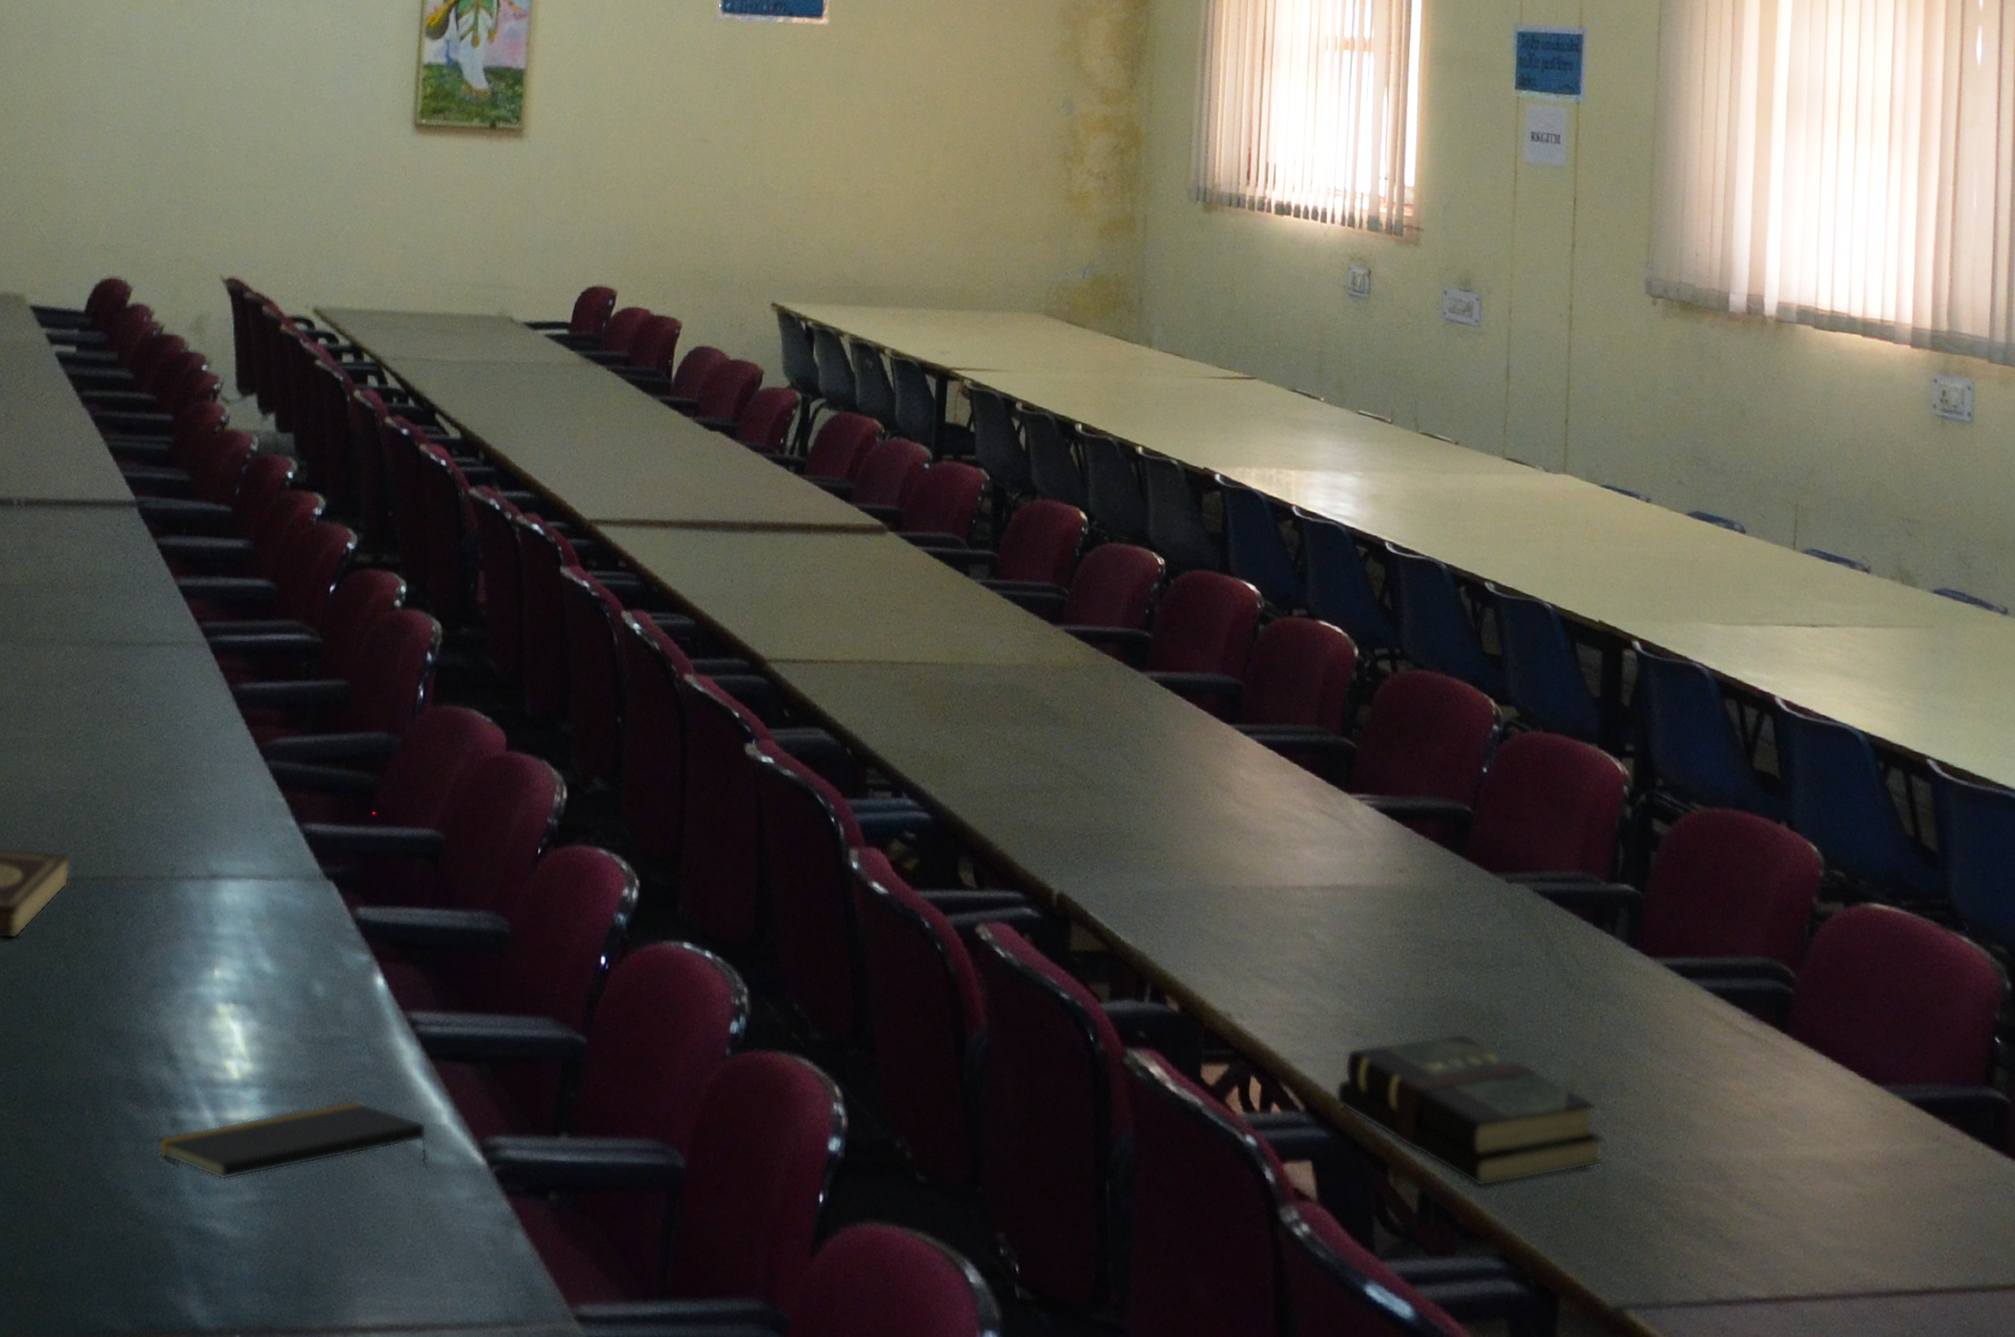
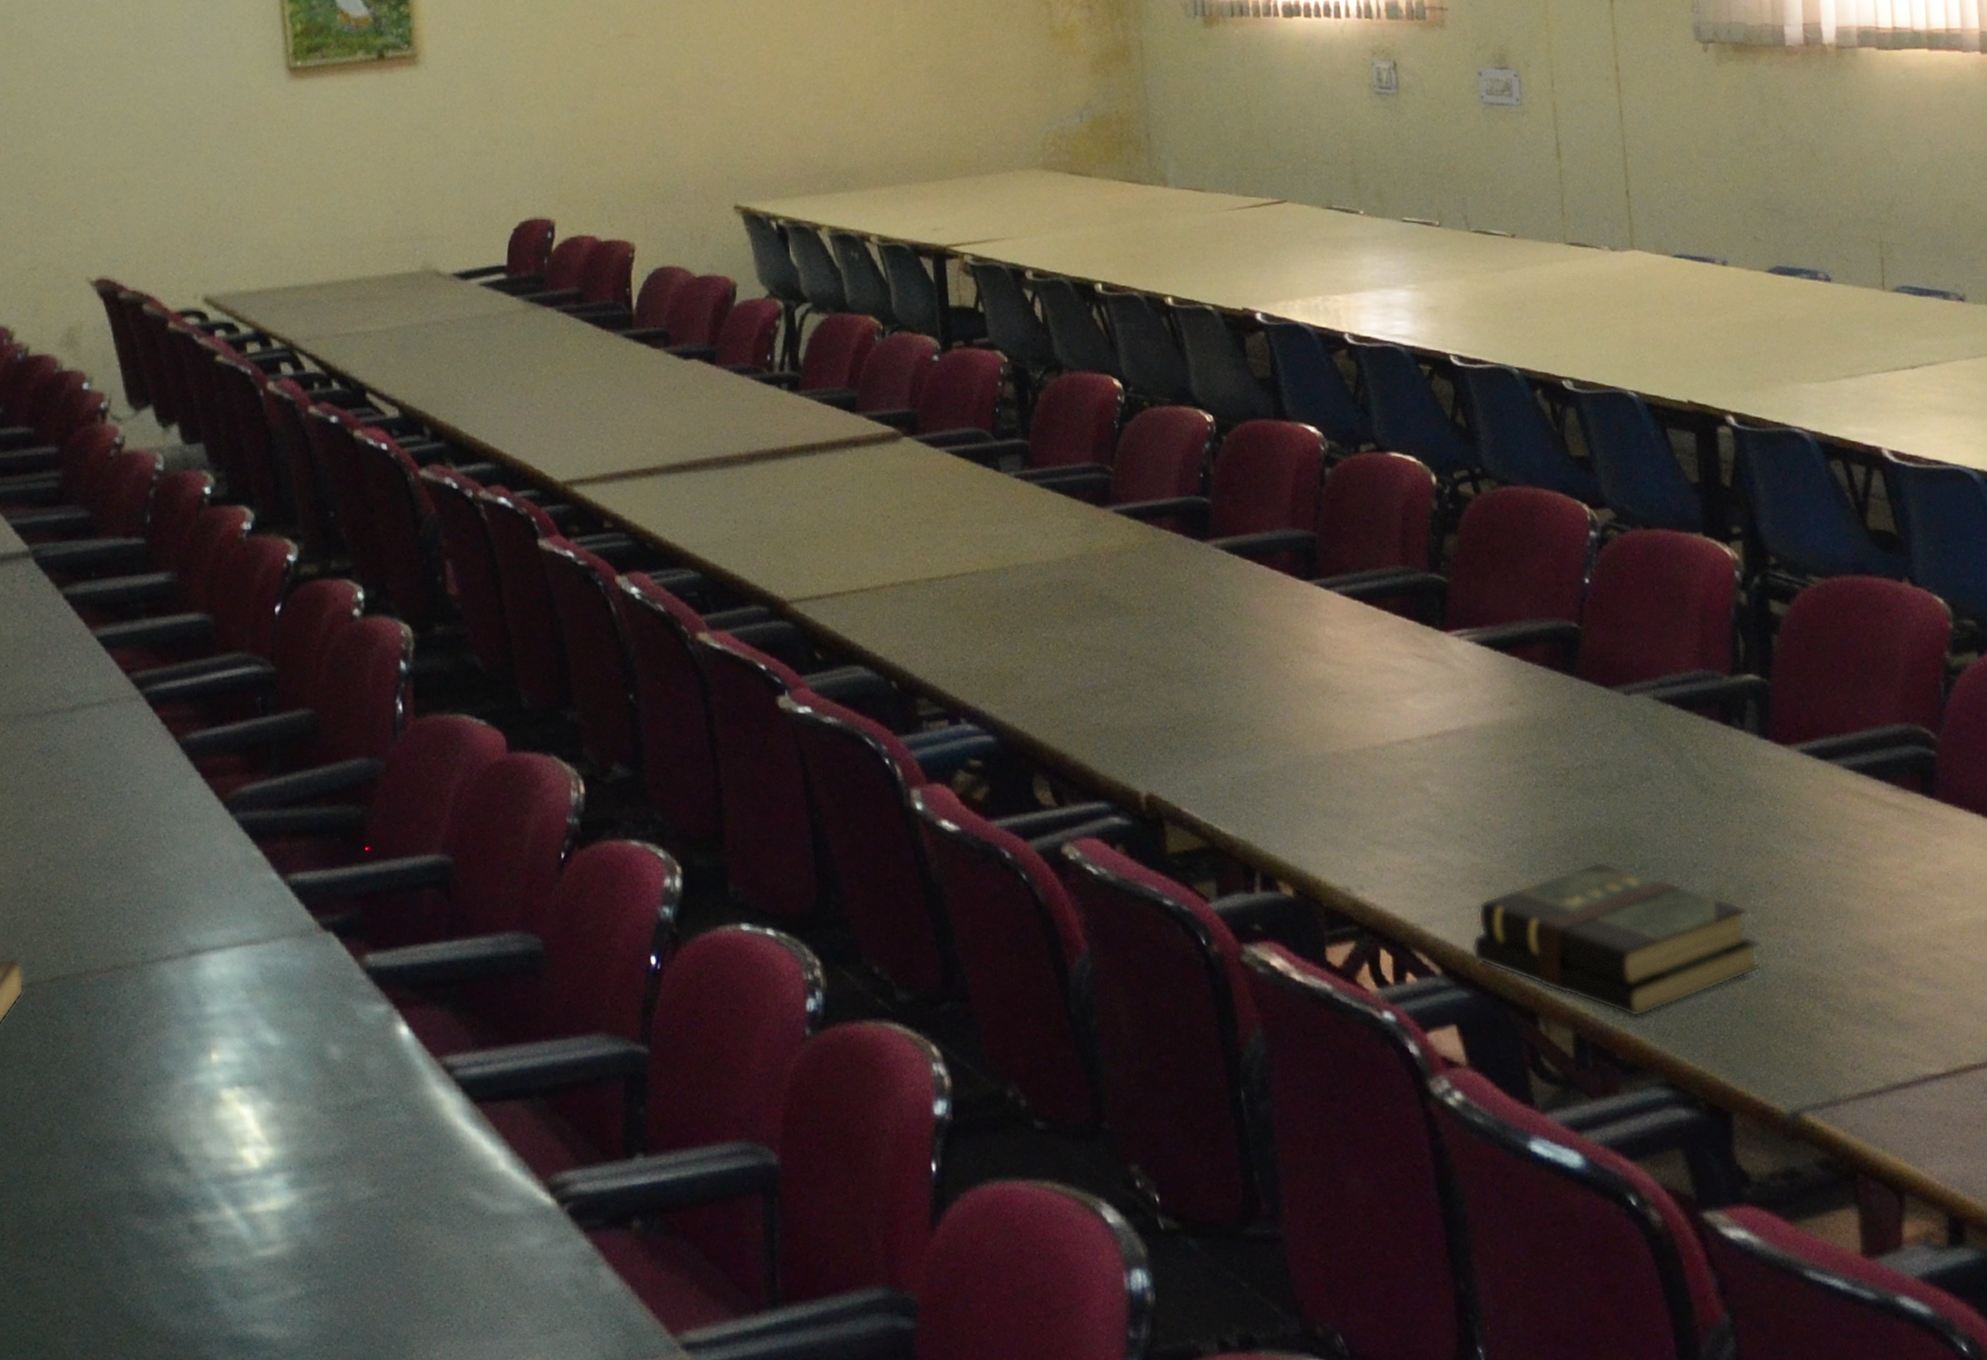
notepad: present [157,1099,428,1181] -> none [177,1164,491,1281]

